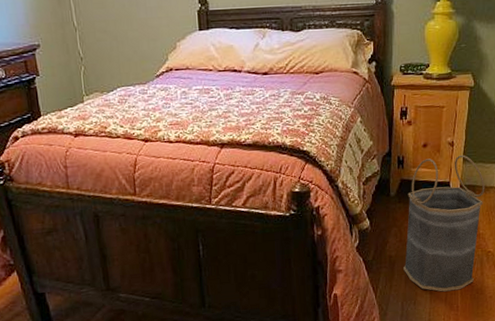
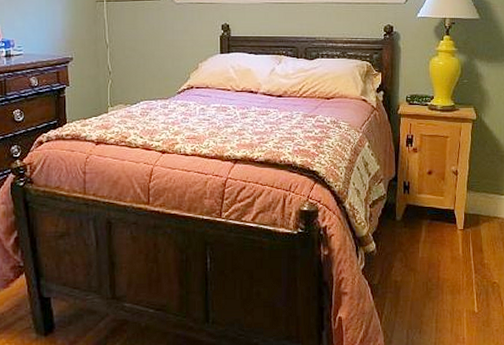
basket: present [404,155,485,292] -> none [409,184,489,322]

